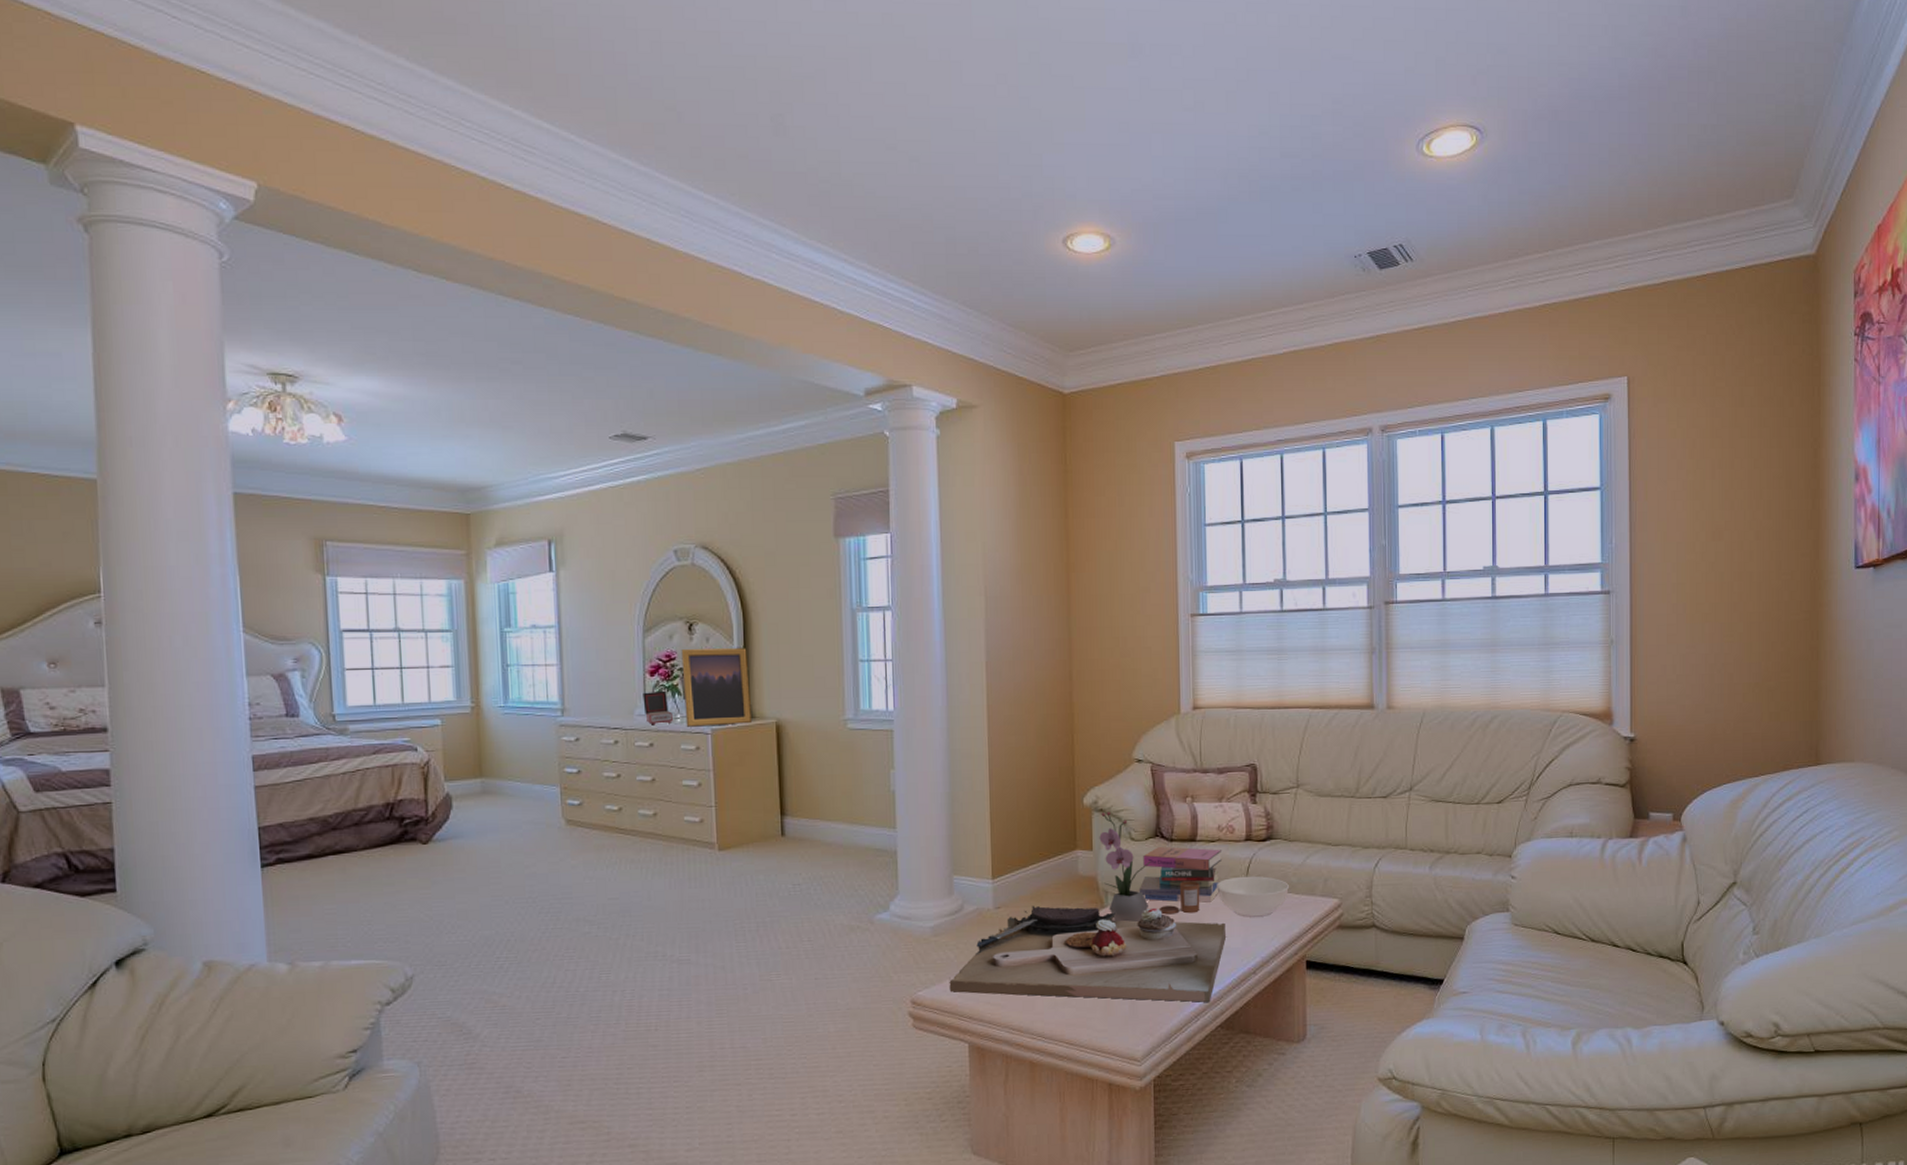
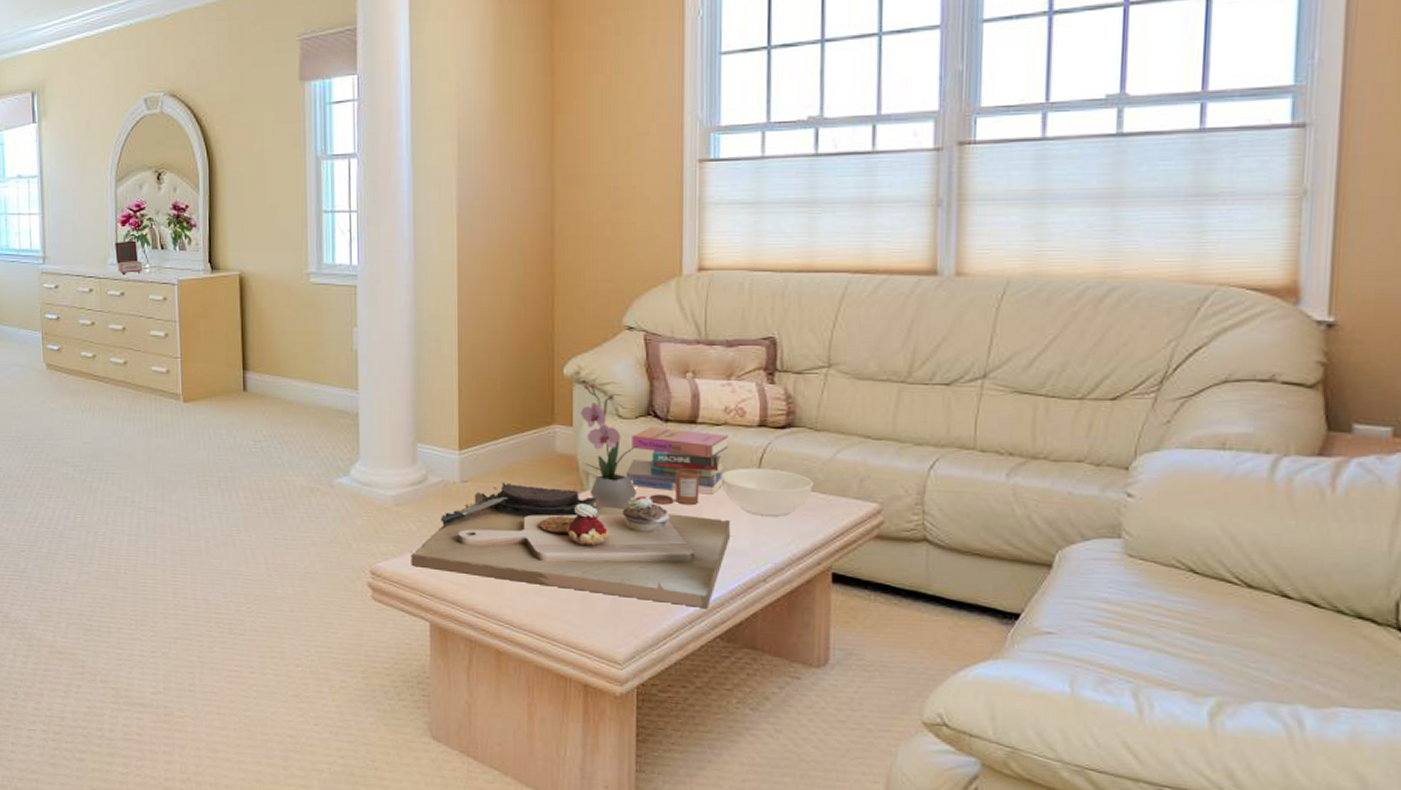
picture frame: present [681,648,753,727] -> none [150,198,217,277]

